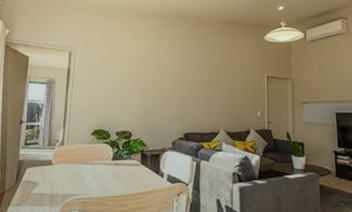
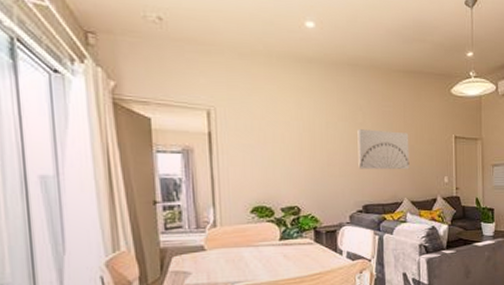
wall art: none [182,68,227,104] -> present [357,129,410,170]

